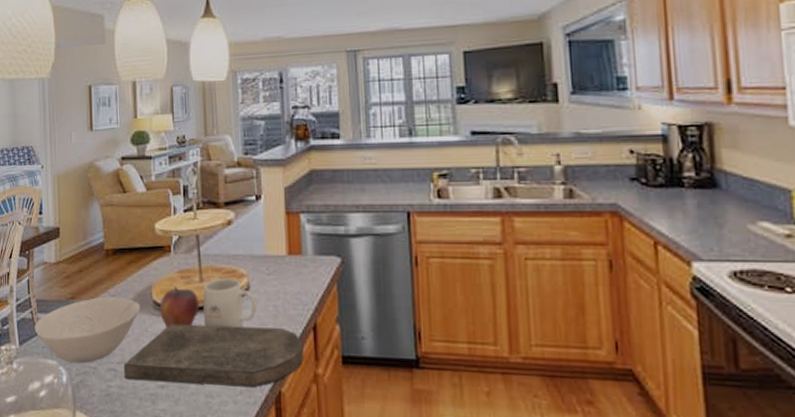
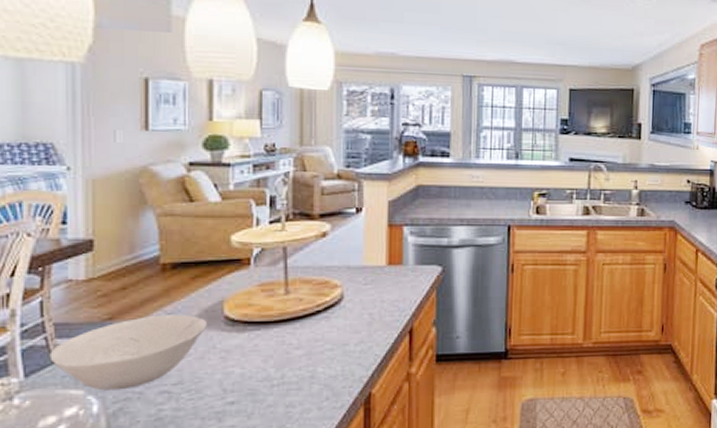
cutting board: present [123,324,304,388] -> none [181,334,398,401]
fruit: present [160,286,200,327] -> none [233,300,283,342]
mug: present [202,278,256,328] -> none [287,289,350,338]

